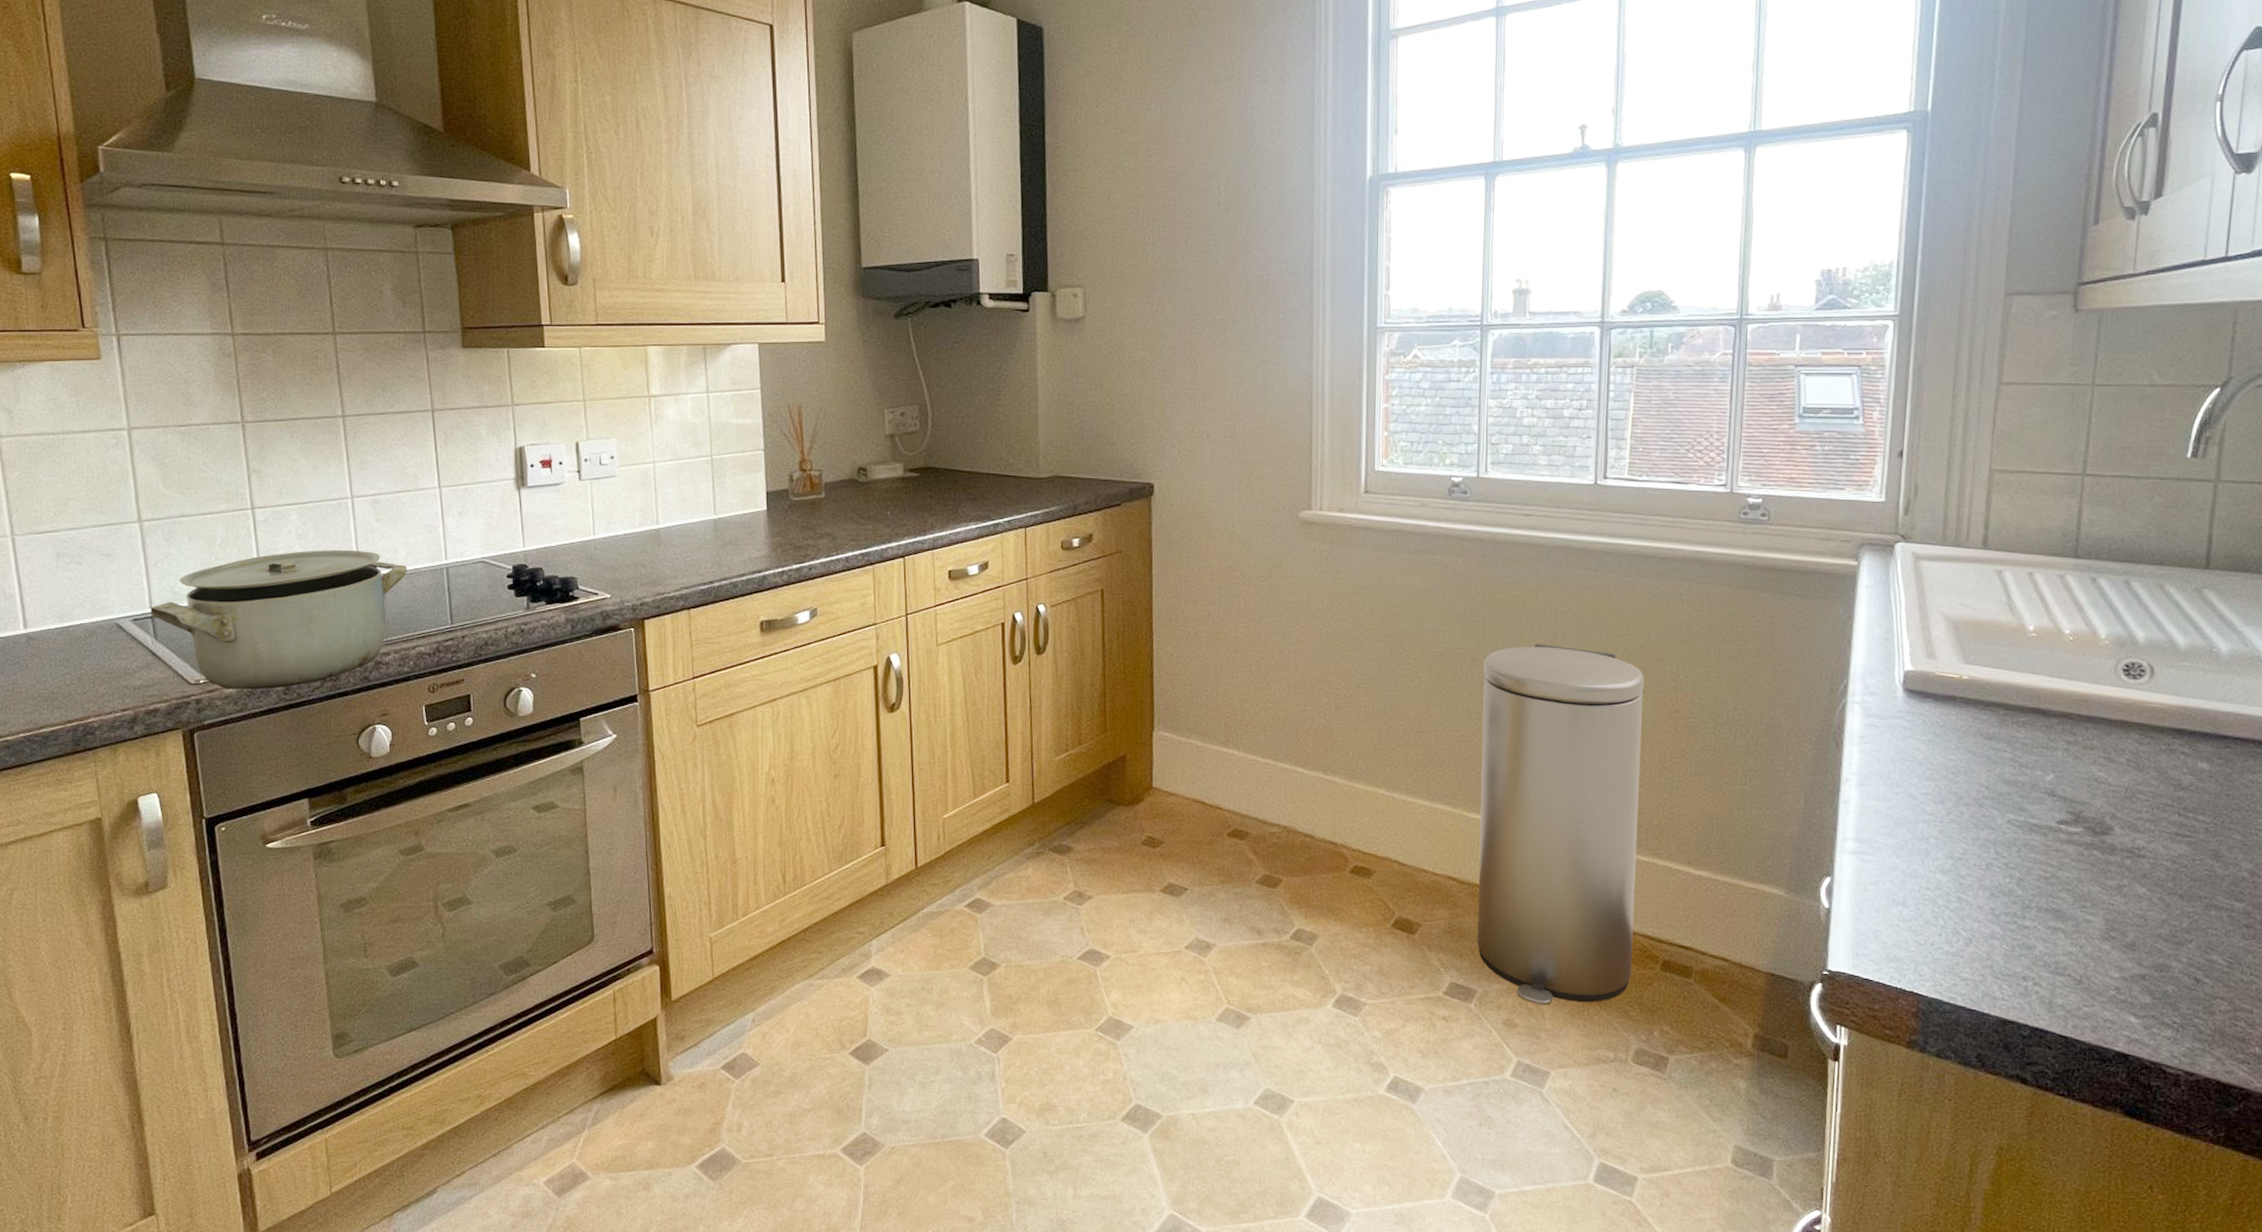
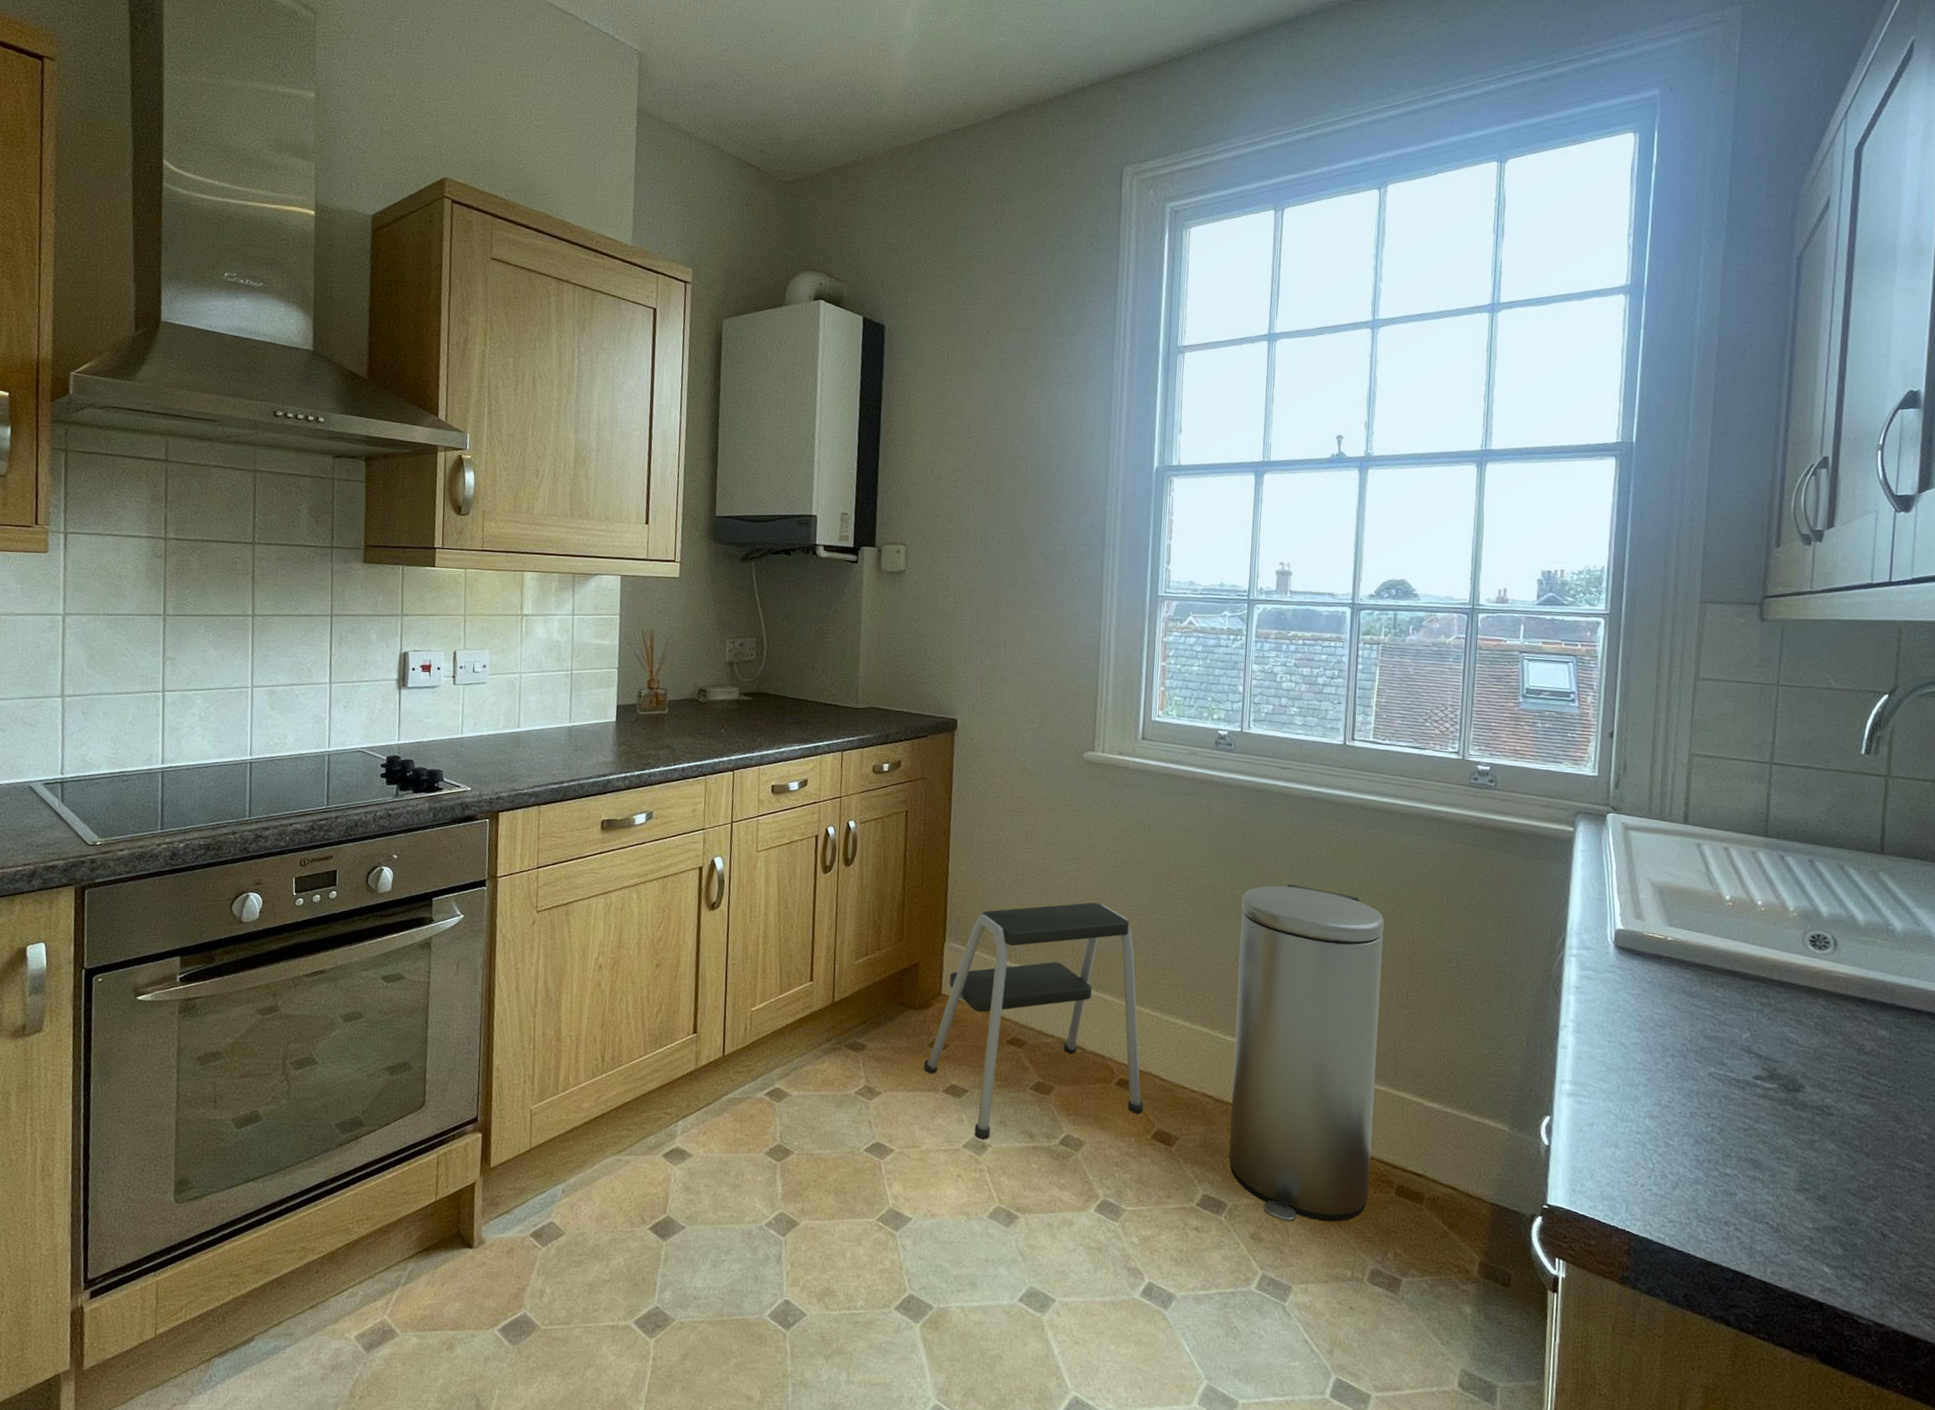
saucepan: present [150,549,407,690] -> none [61,731,294,854]
step stool: none [1137,678,1382,939] -> present [923,902,1144,1140]

